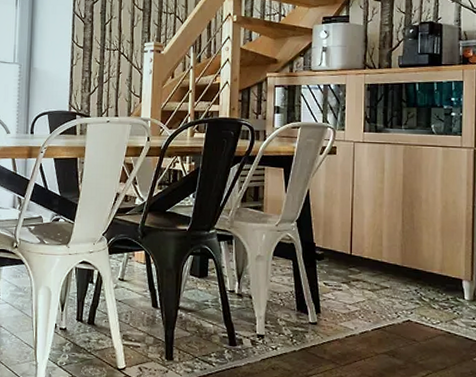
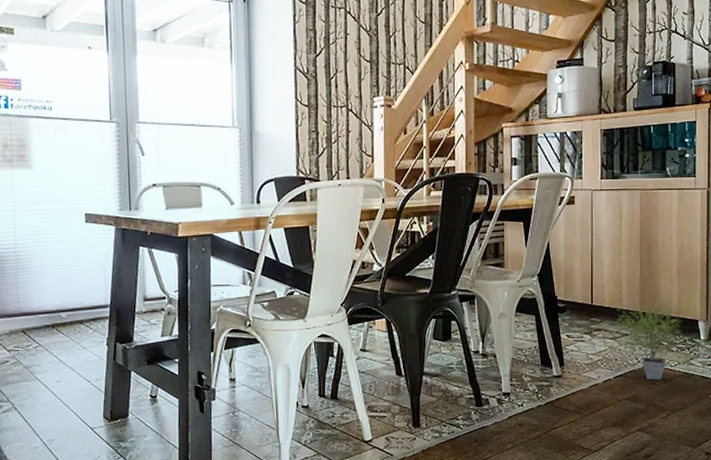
potted plant: none [372,253,446,337] -> present [613,297,683,380]

